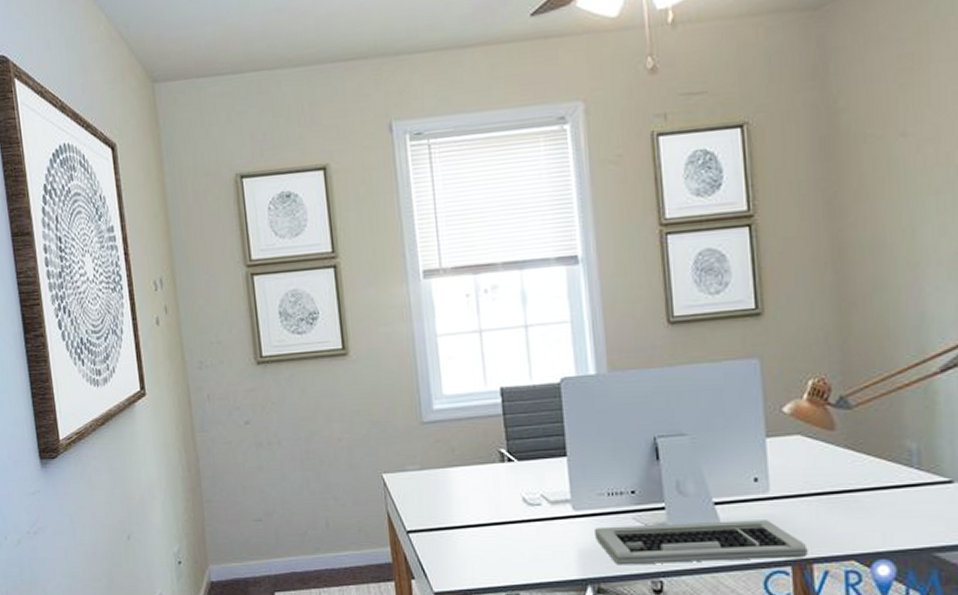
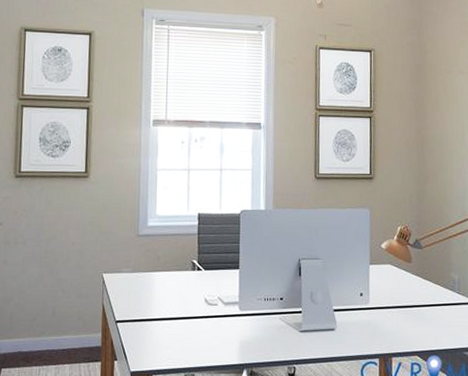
computer keyboard: present [595,520,808,565] -> none [253,323,390,354]

